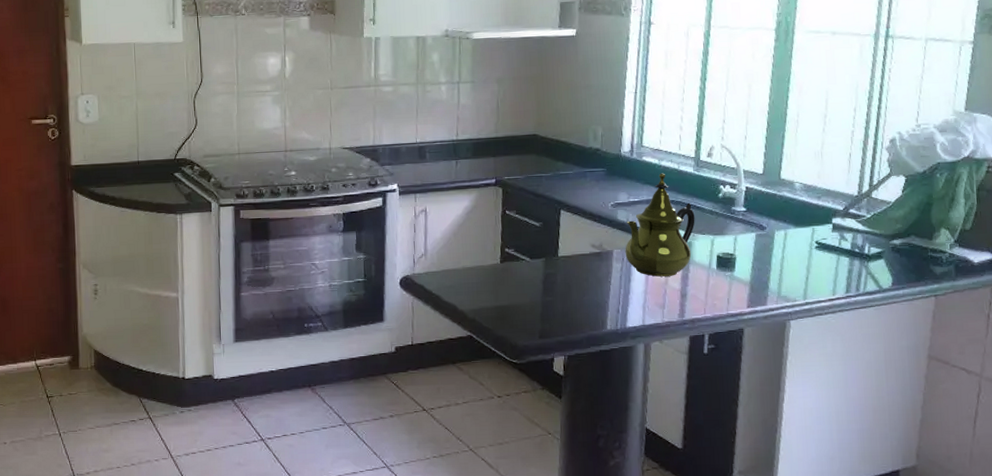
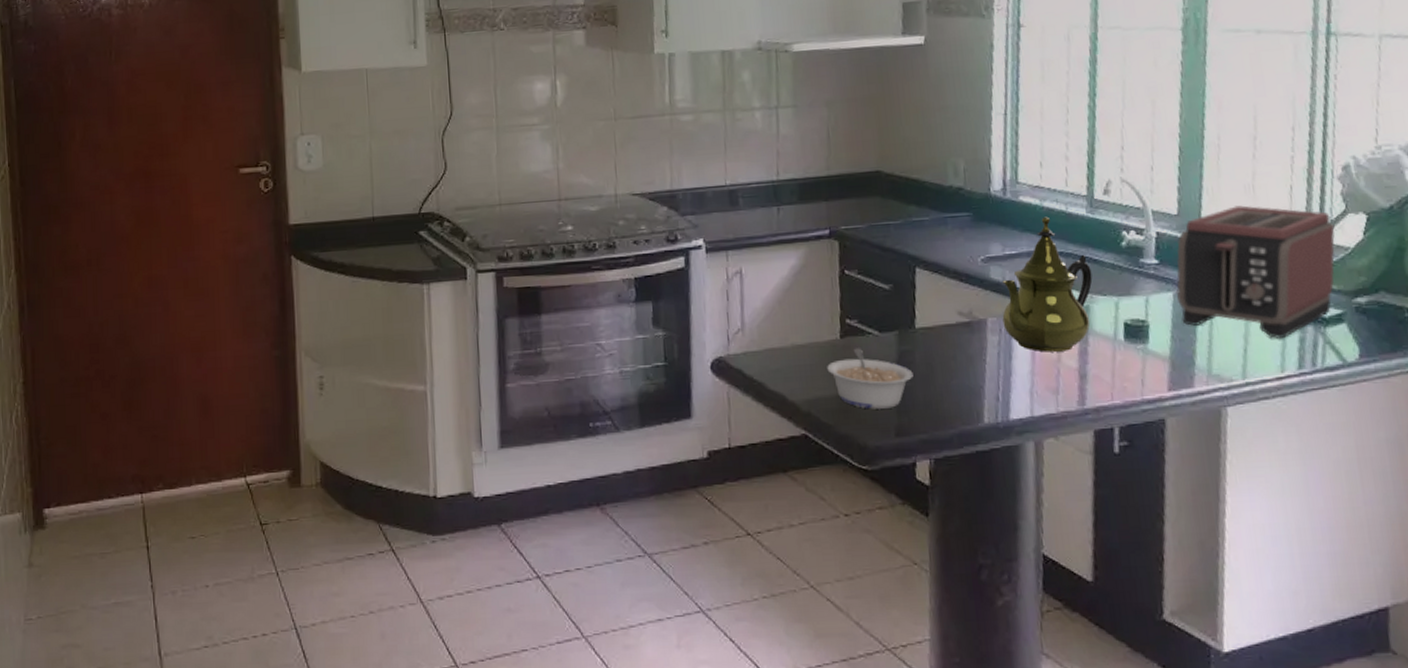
legume: none [489,271,555,317] -> present [827,348,913,409]
toaster: none [758,168,881,270] -> present [1176,205,1335,338]

